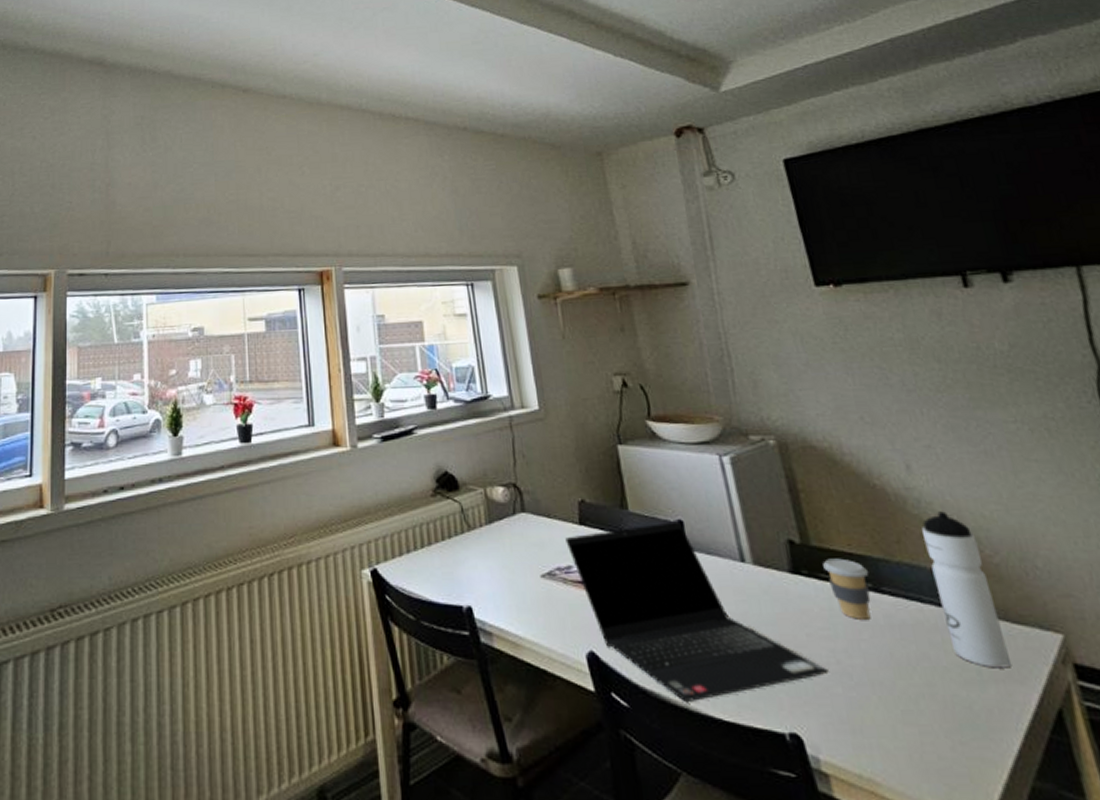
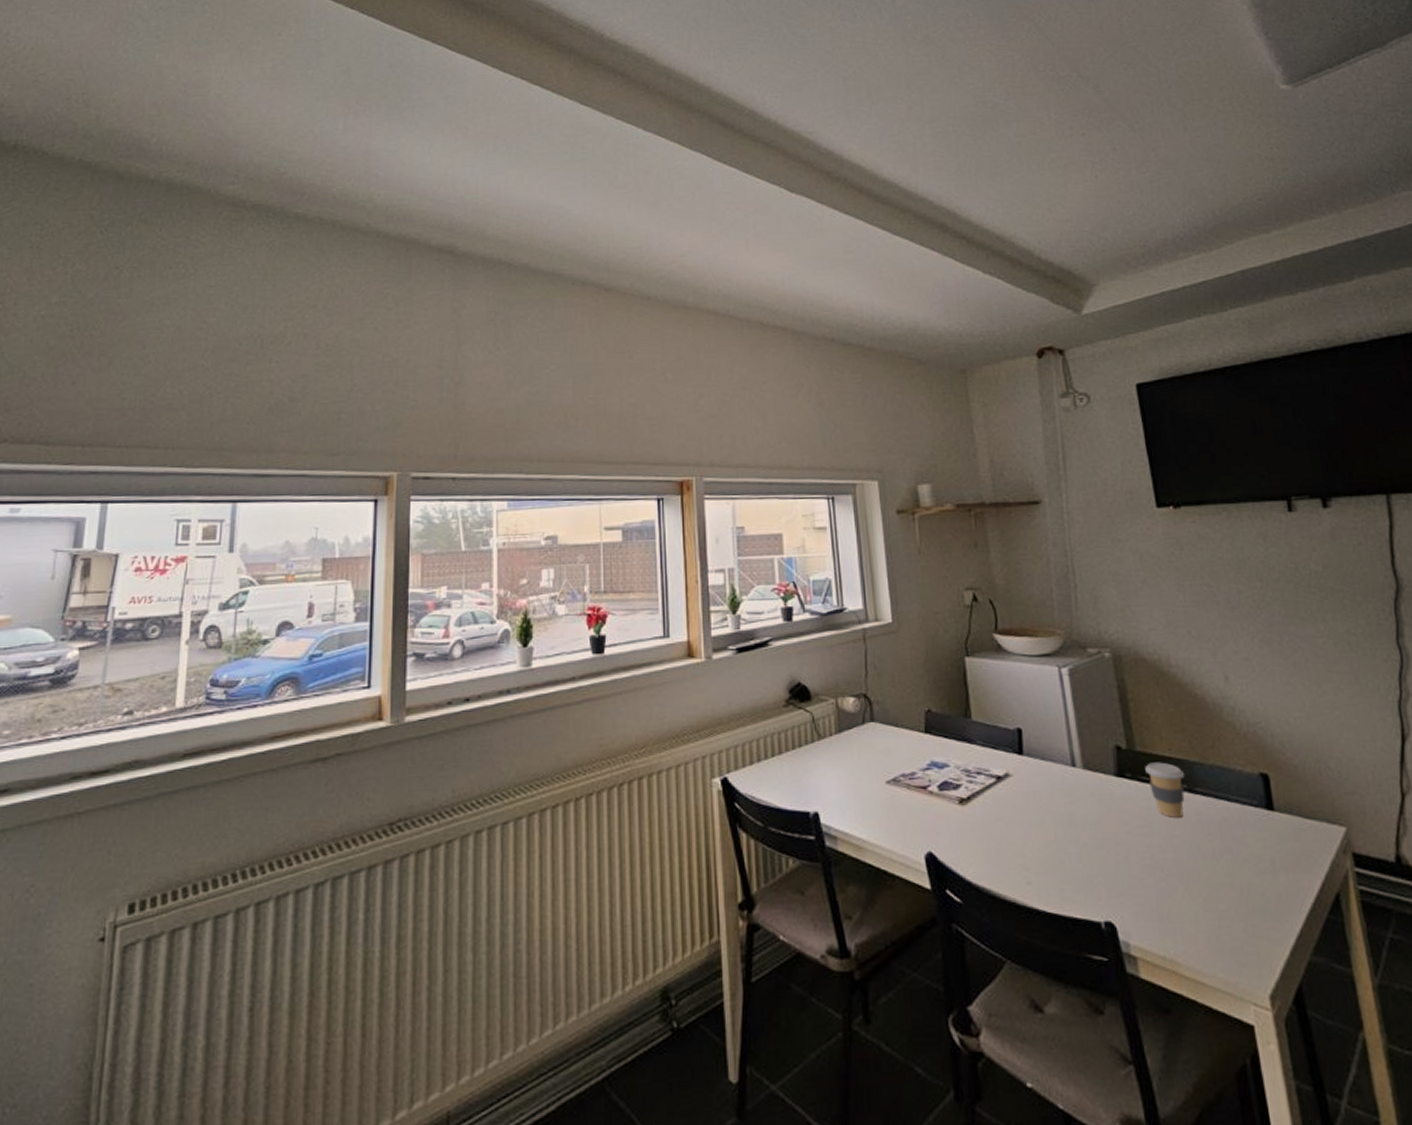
laptop computer: present [565,521,829,703] -> none [911,729,1143,898]
water bottle: present [920,511,1012,669] -> none [1233,718,1301,859]

